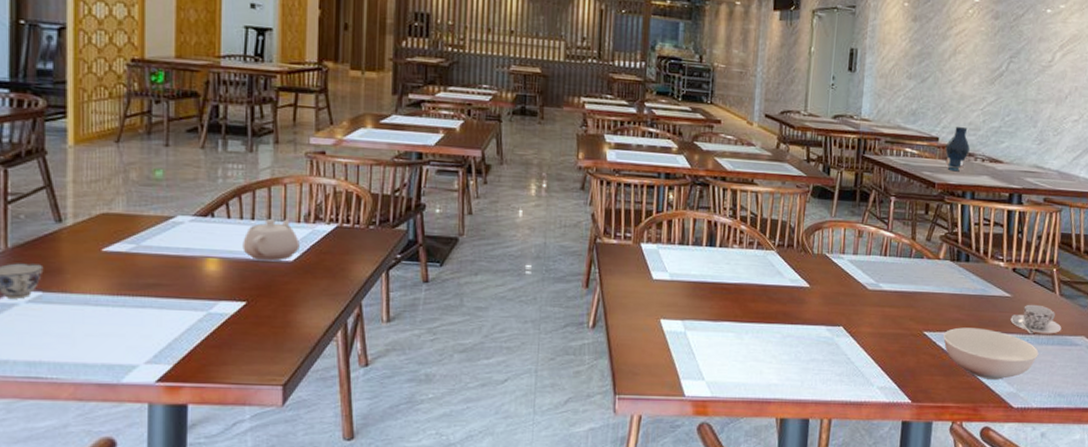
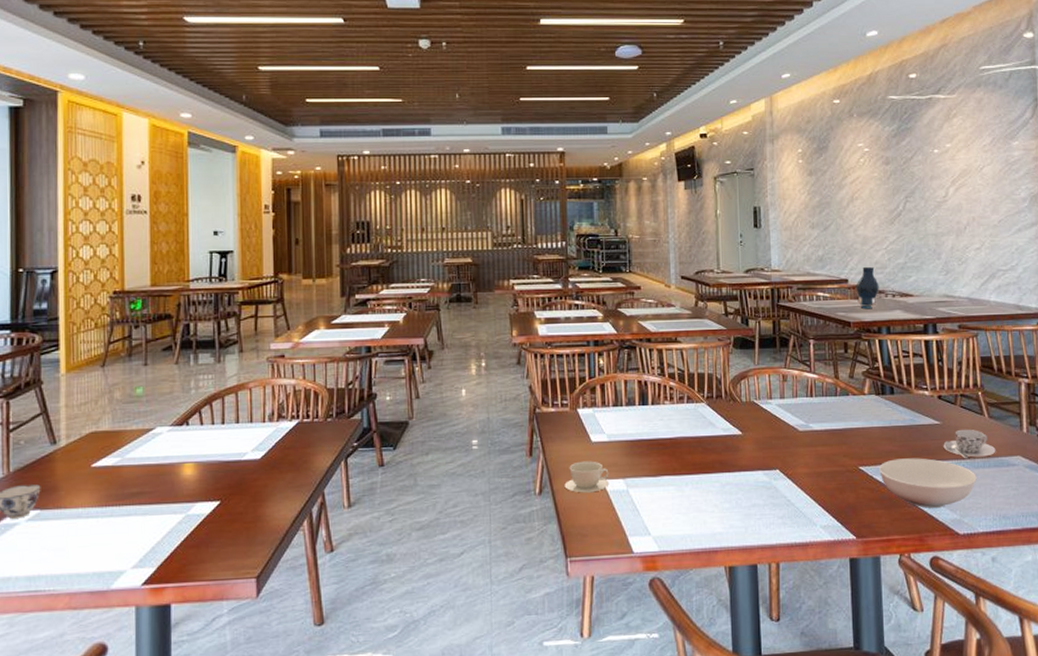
teapot: present [243,219,300,262] -> none [215,420,266,461]
teacup: none [619,298,668,331] -> present [564,461,610,493]

